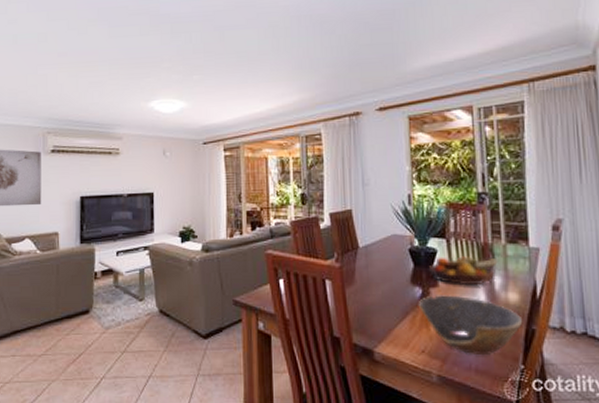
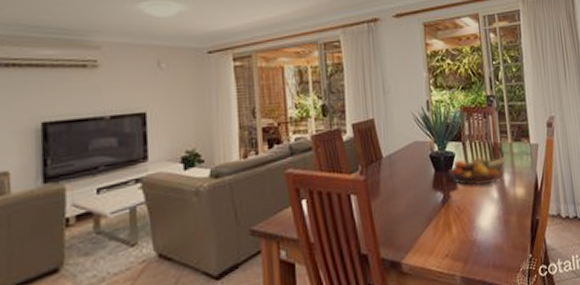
bowl: present [418,295,523,356] -> none [440,196,529,252]

